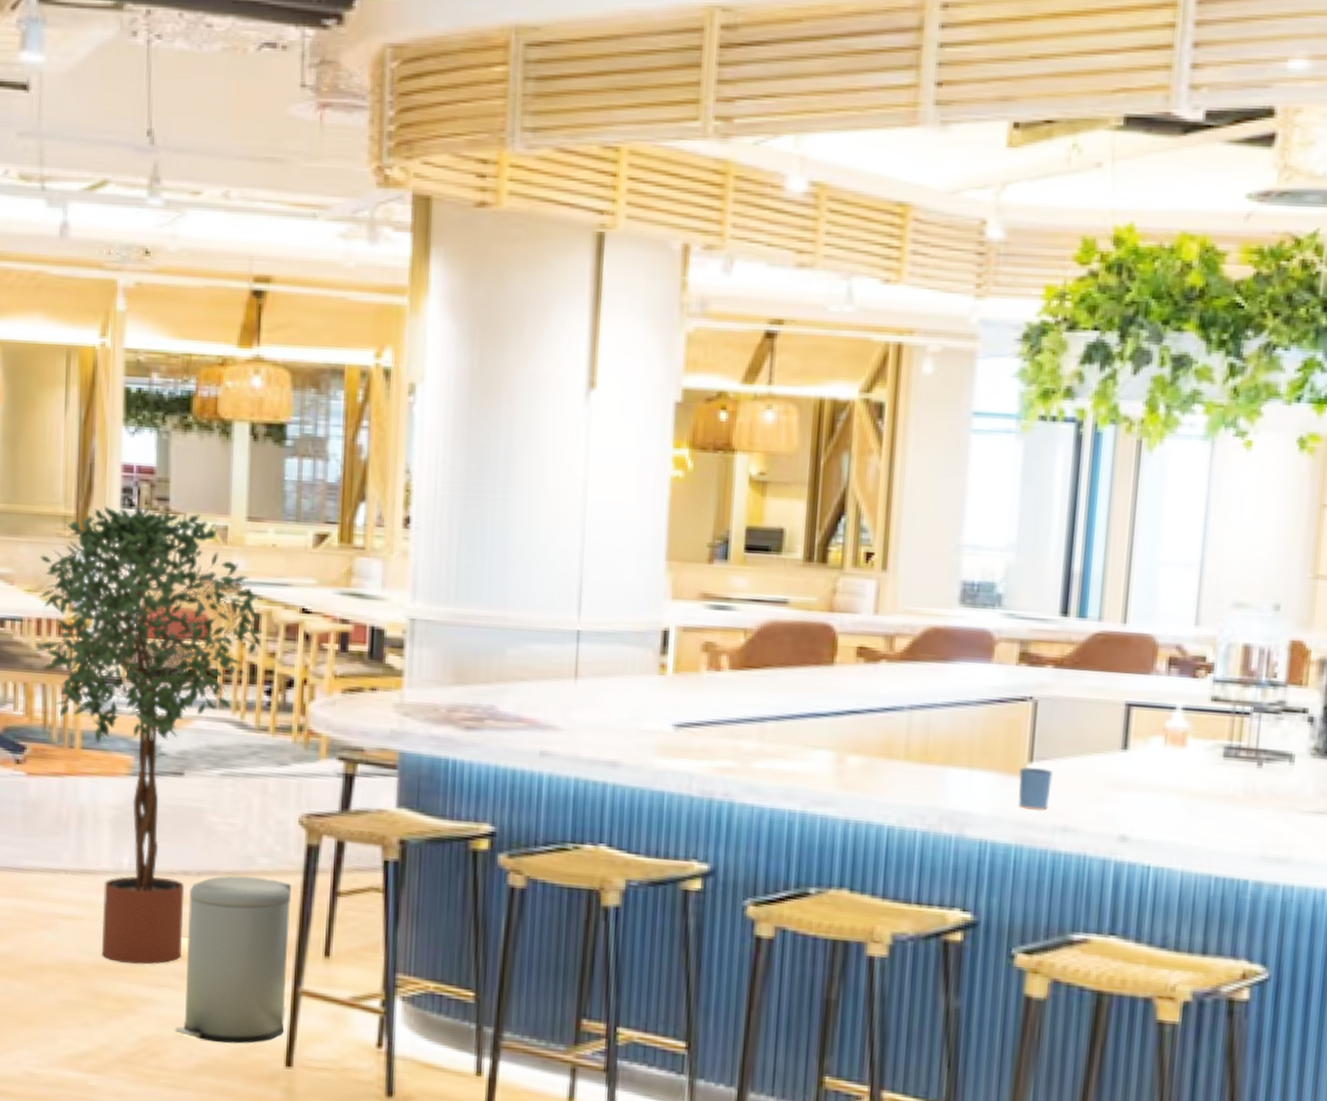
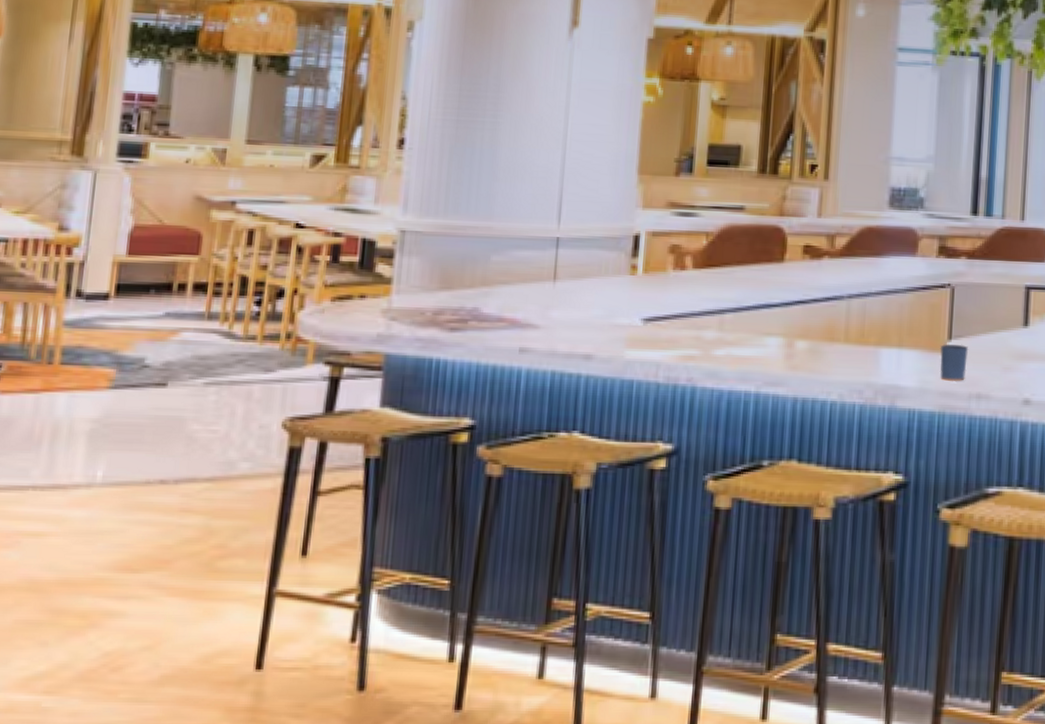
potted tree: present [32,505,263,964] -> none [15,130,256,577]
pedal bin: present [175,875,292,1043] -> none [140,482,272,651]

